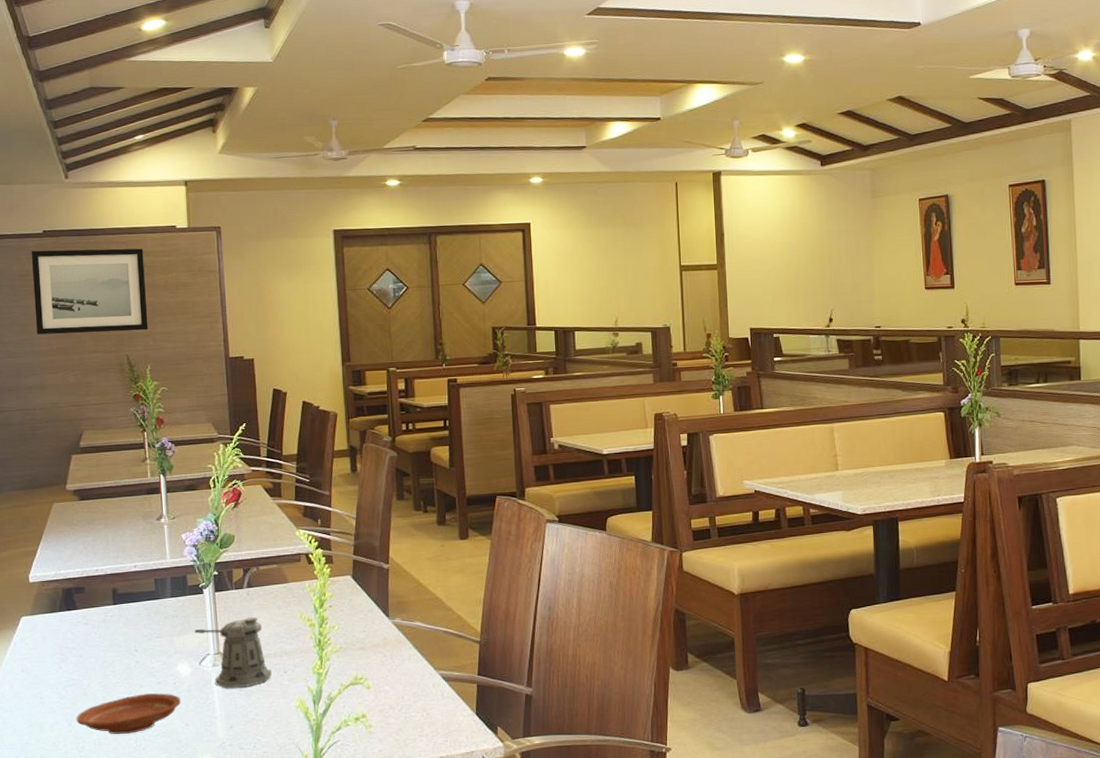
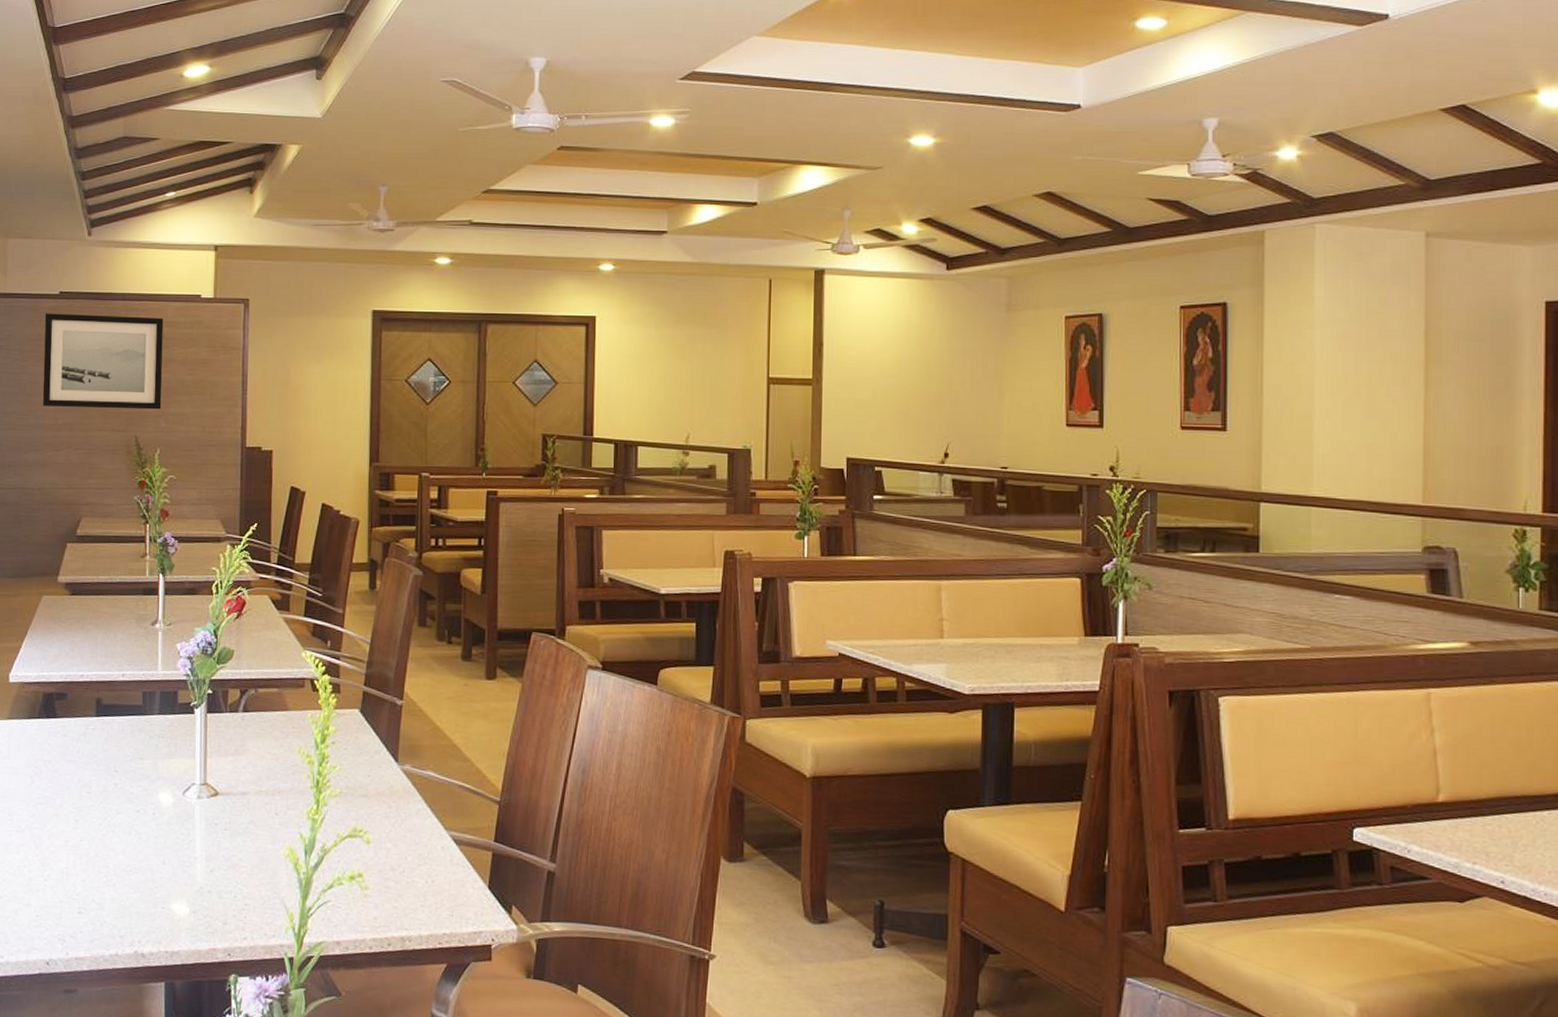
plate: present [76,693,181,734] -> none [44,821,159,866]
pepper shaker: present [195,617,272,688] -> none [181,746,261,826]

